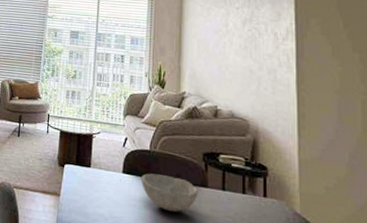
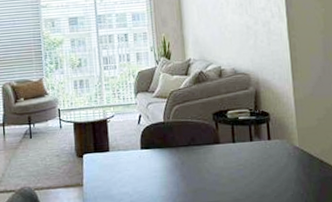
bowl: present [141,173,198,213] -> none [158,141,212,174]

